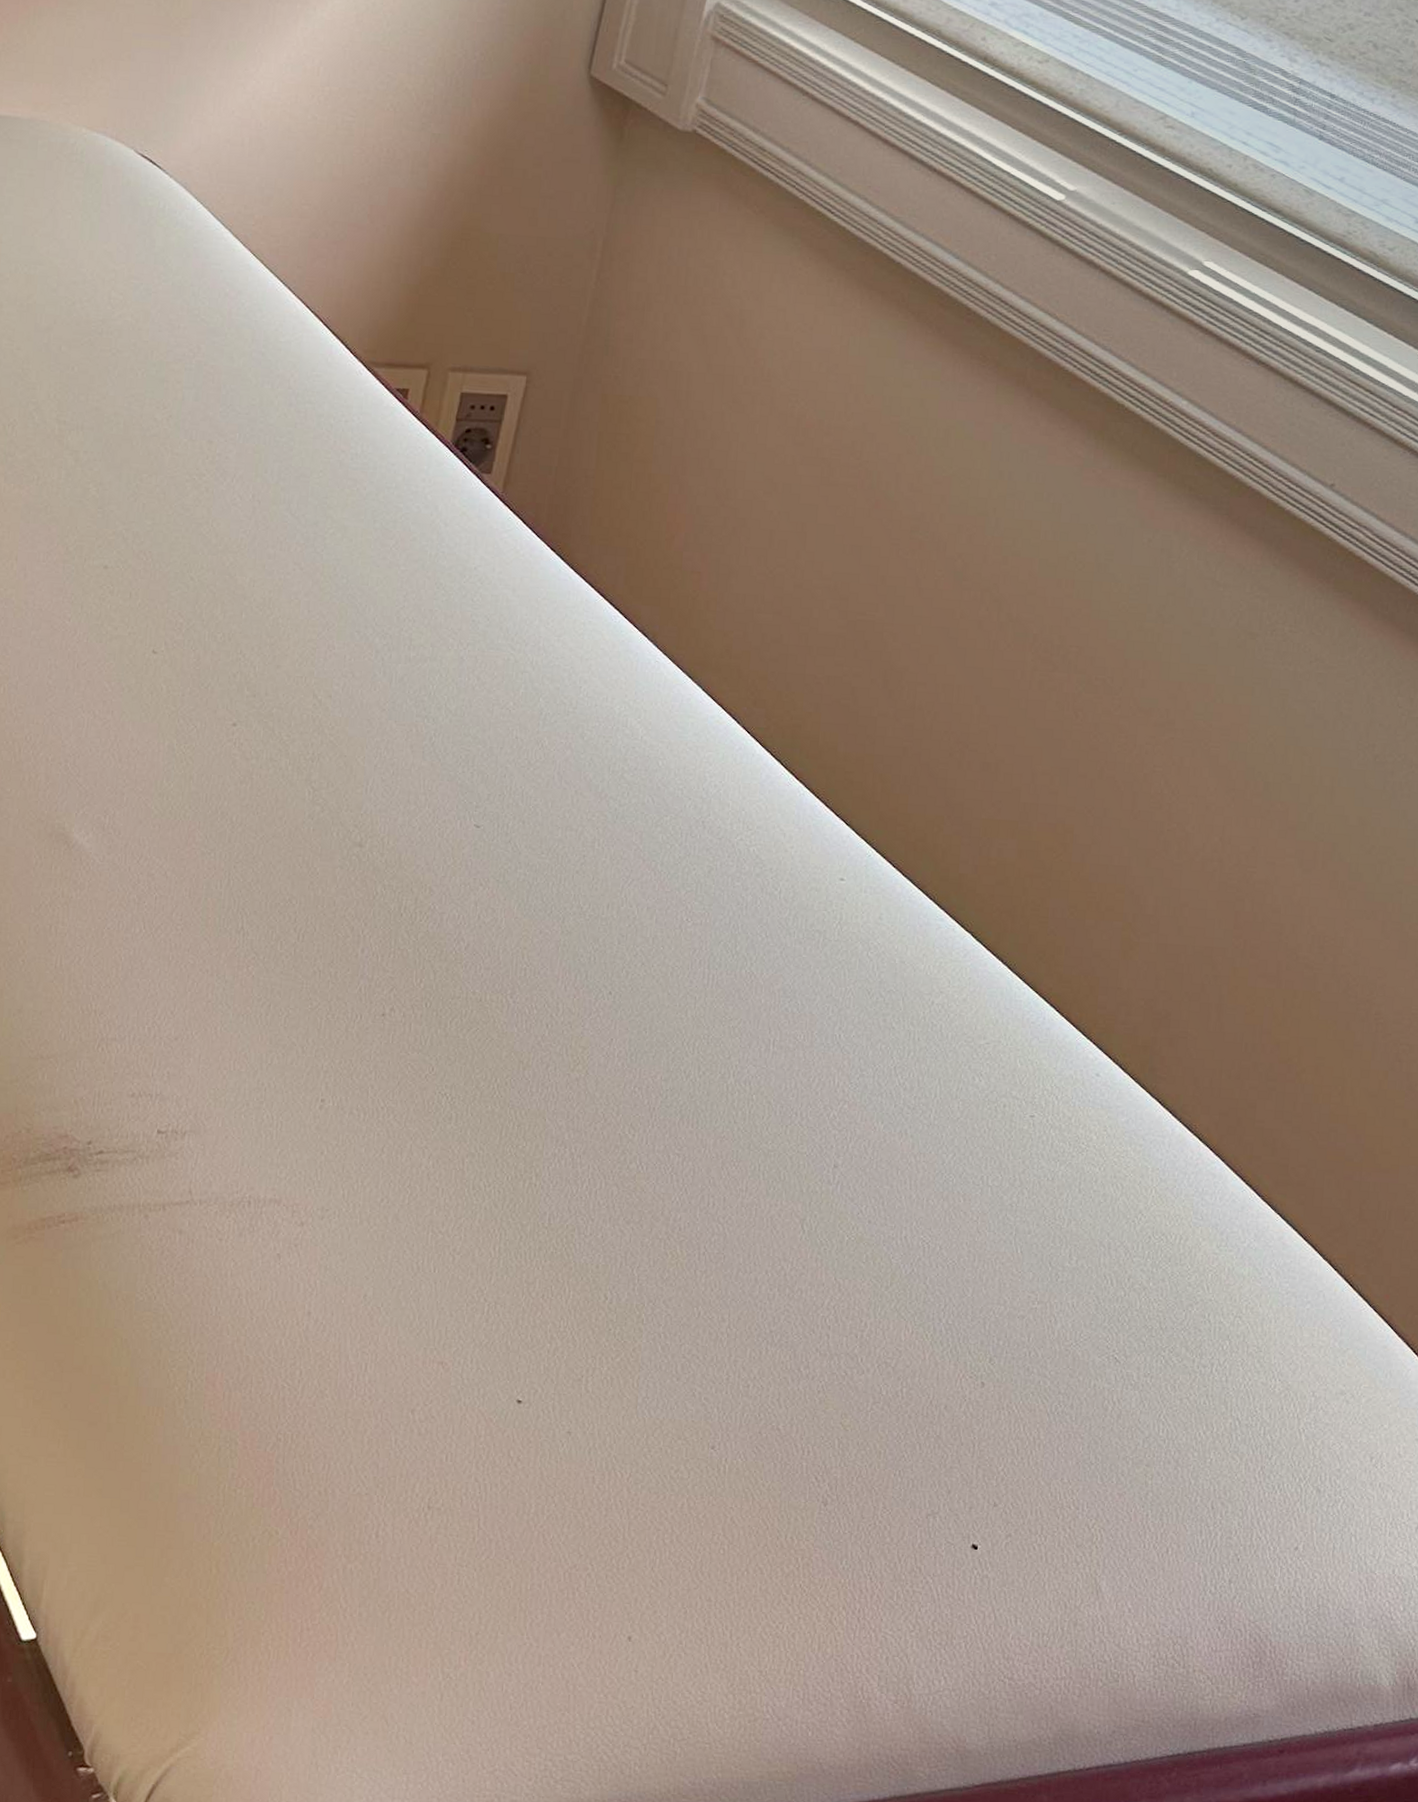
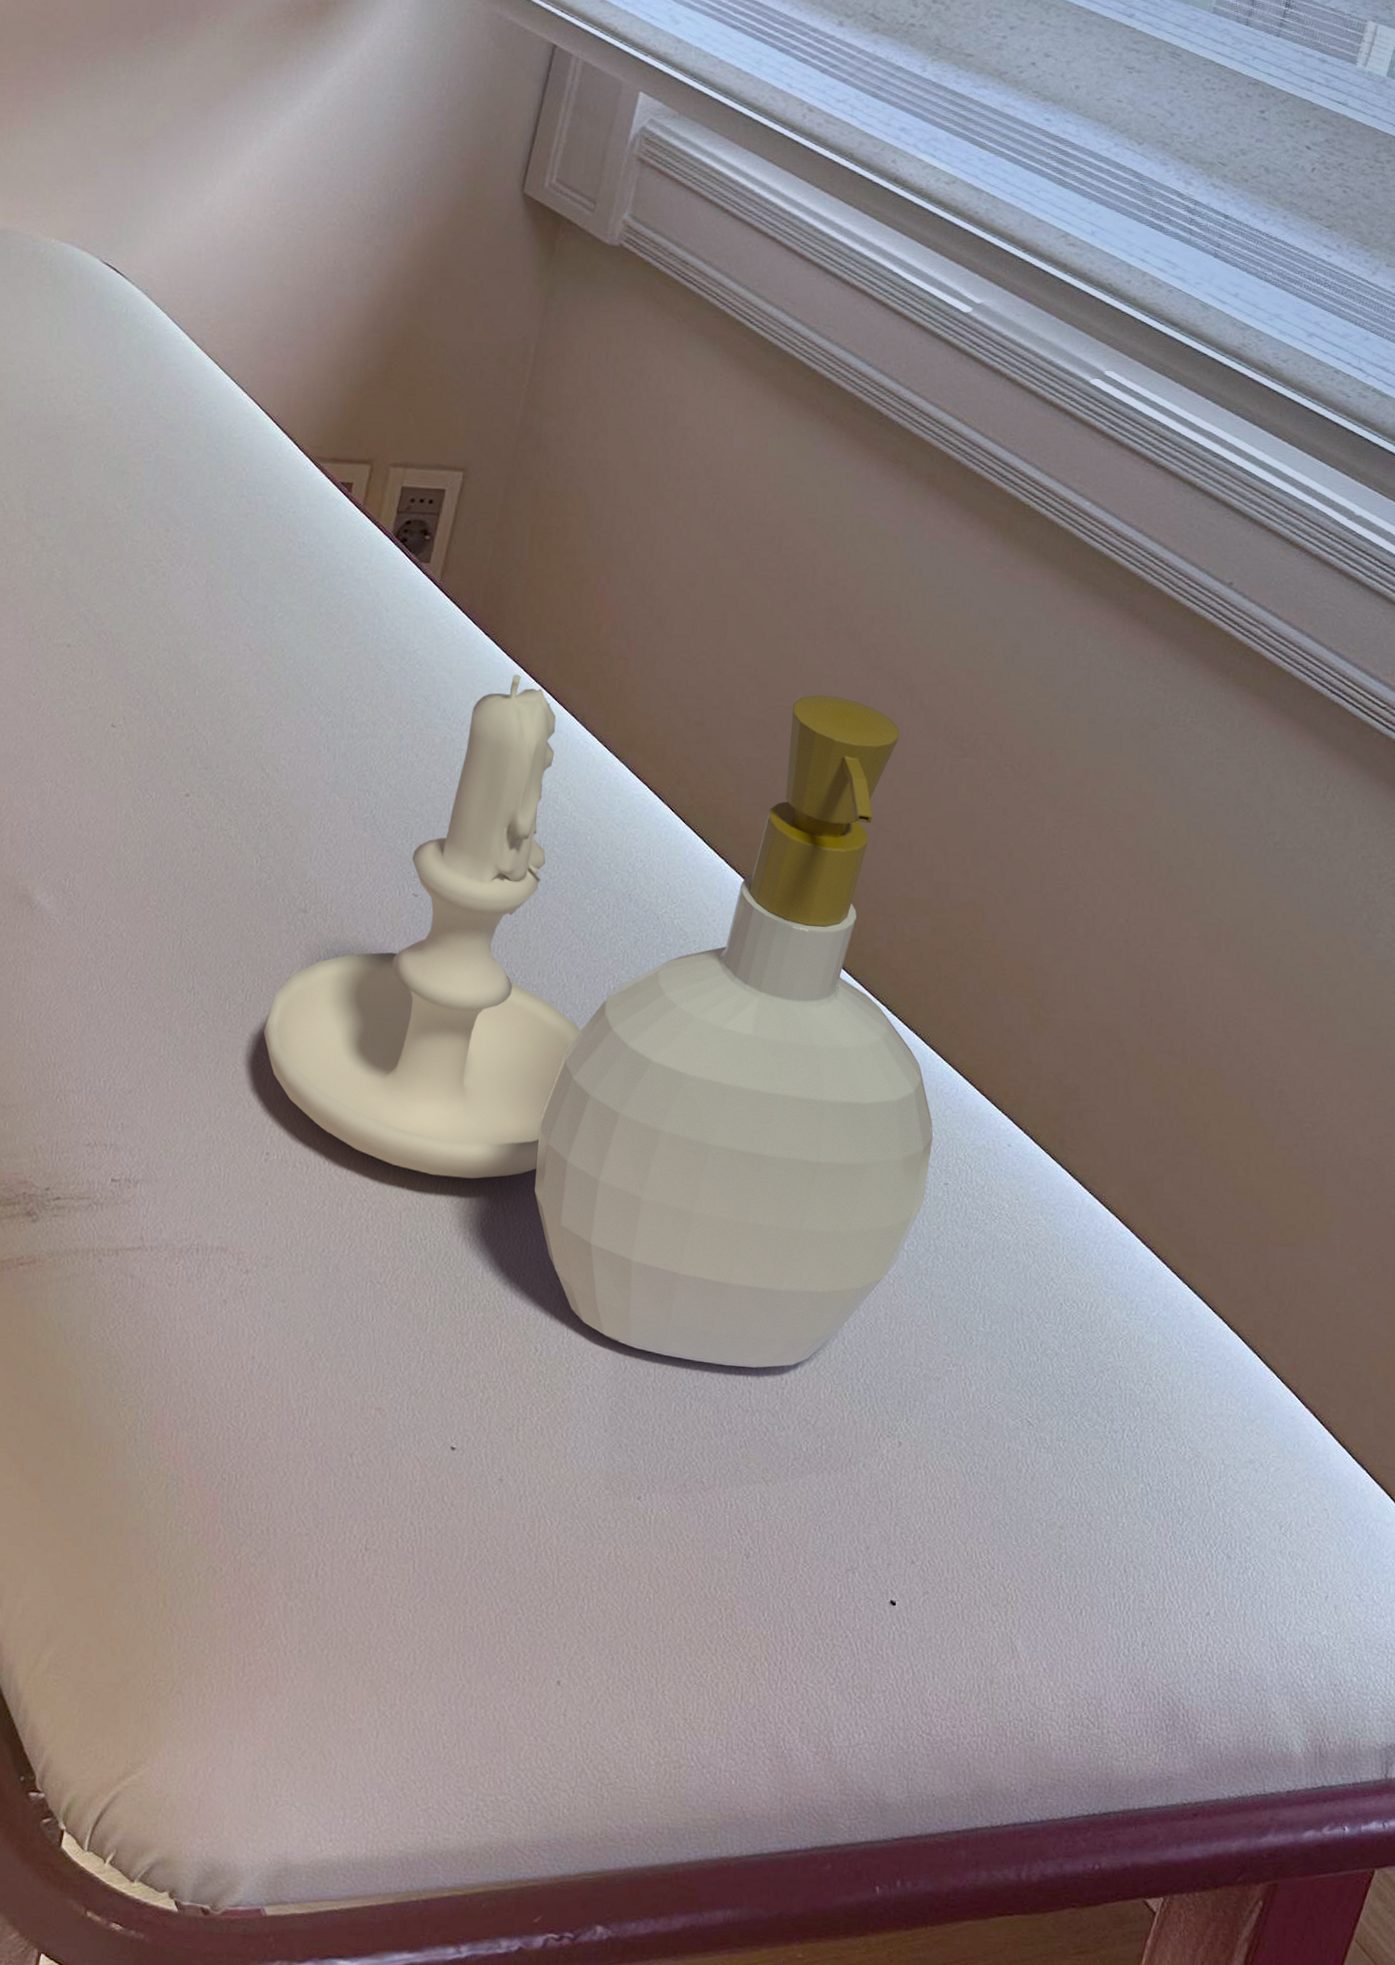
candle: none [317,591,652,1122] -> present [263,675,581,1179]
soap bottle: none [604,608,1020,1311] -> present [534,695,934,1368]

